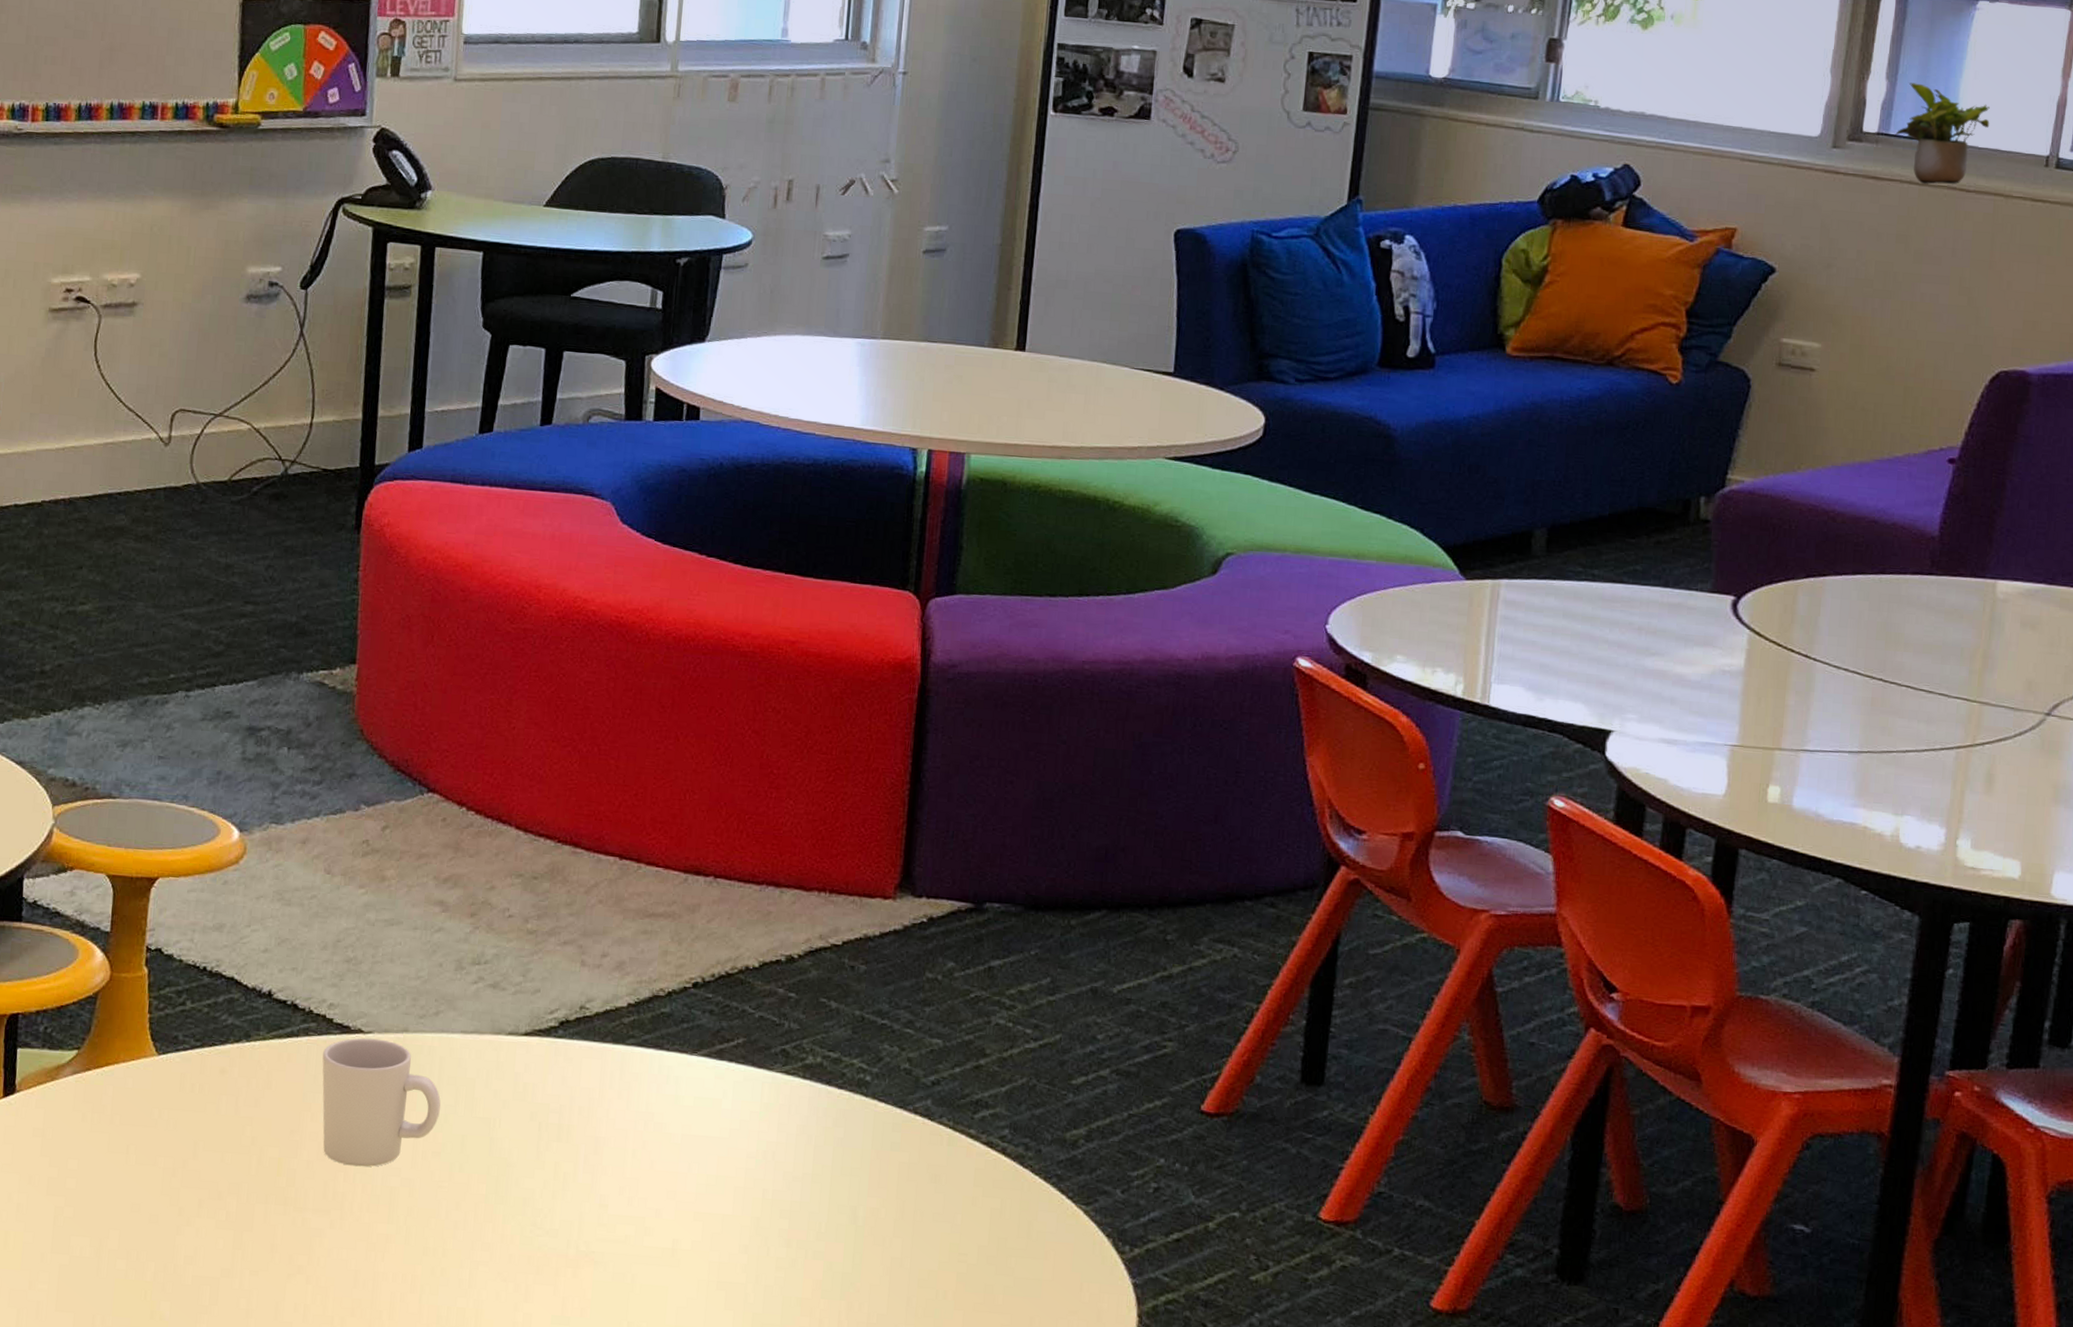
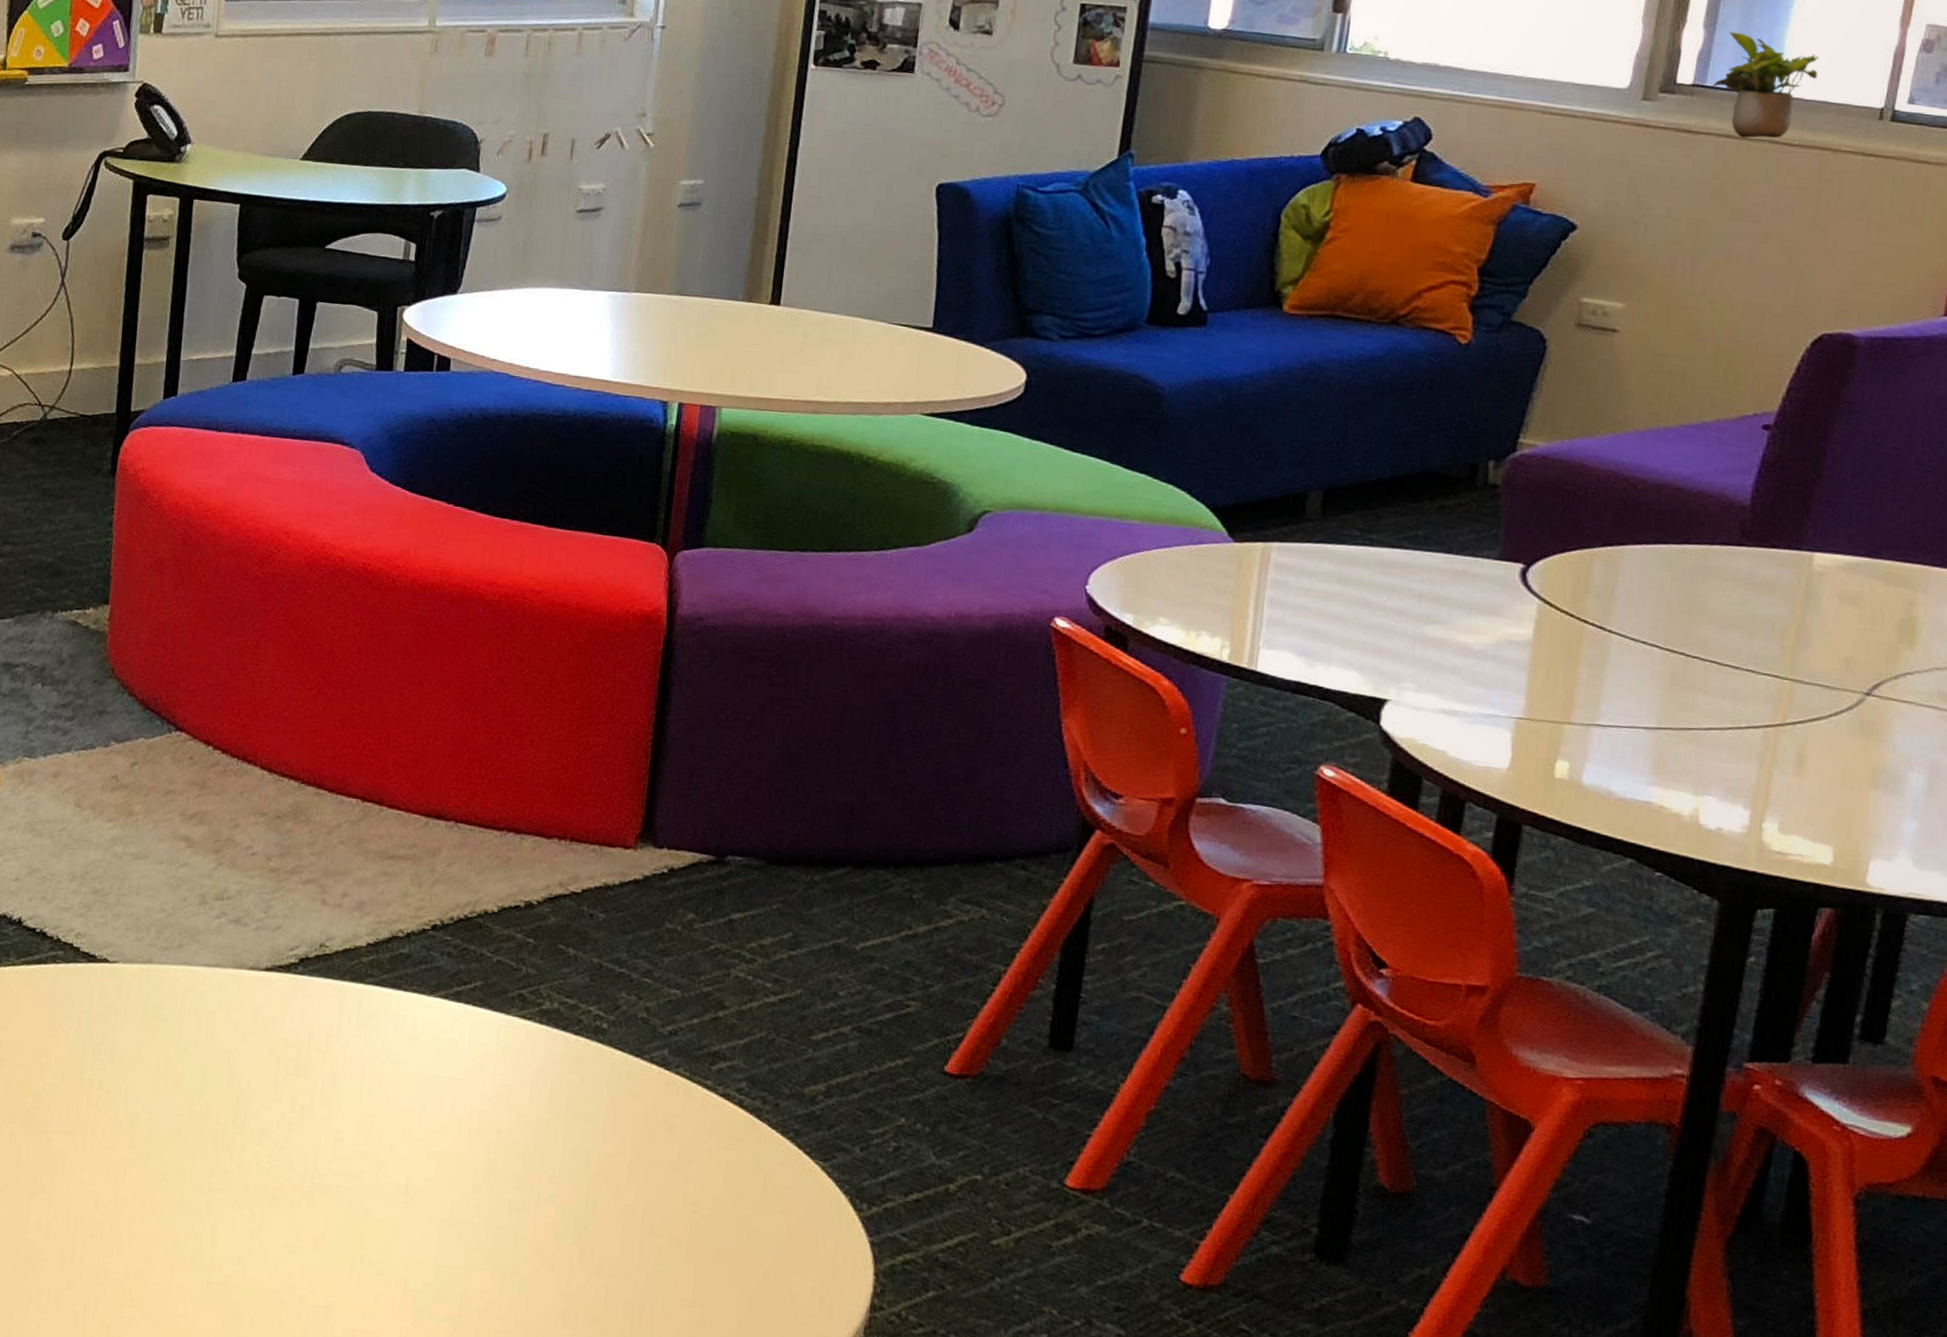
mug: present [322,1037,441,1167] -> none [68,967,182,1093]

